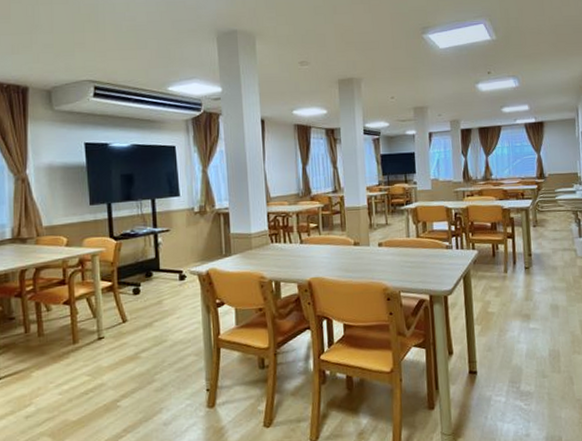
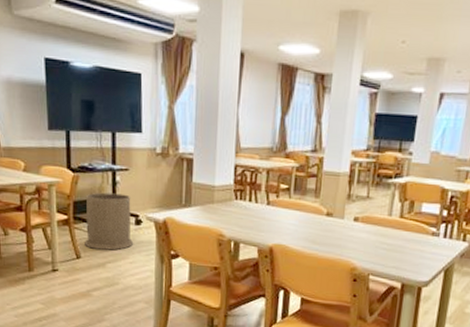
trash can: none [129,253,180,311] -> present [85,192,134,251]

